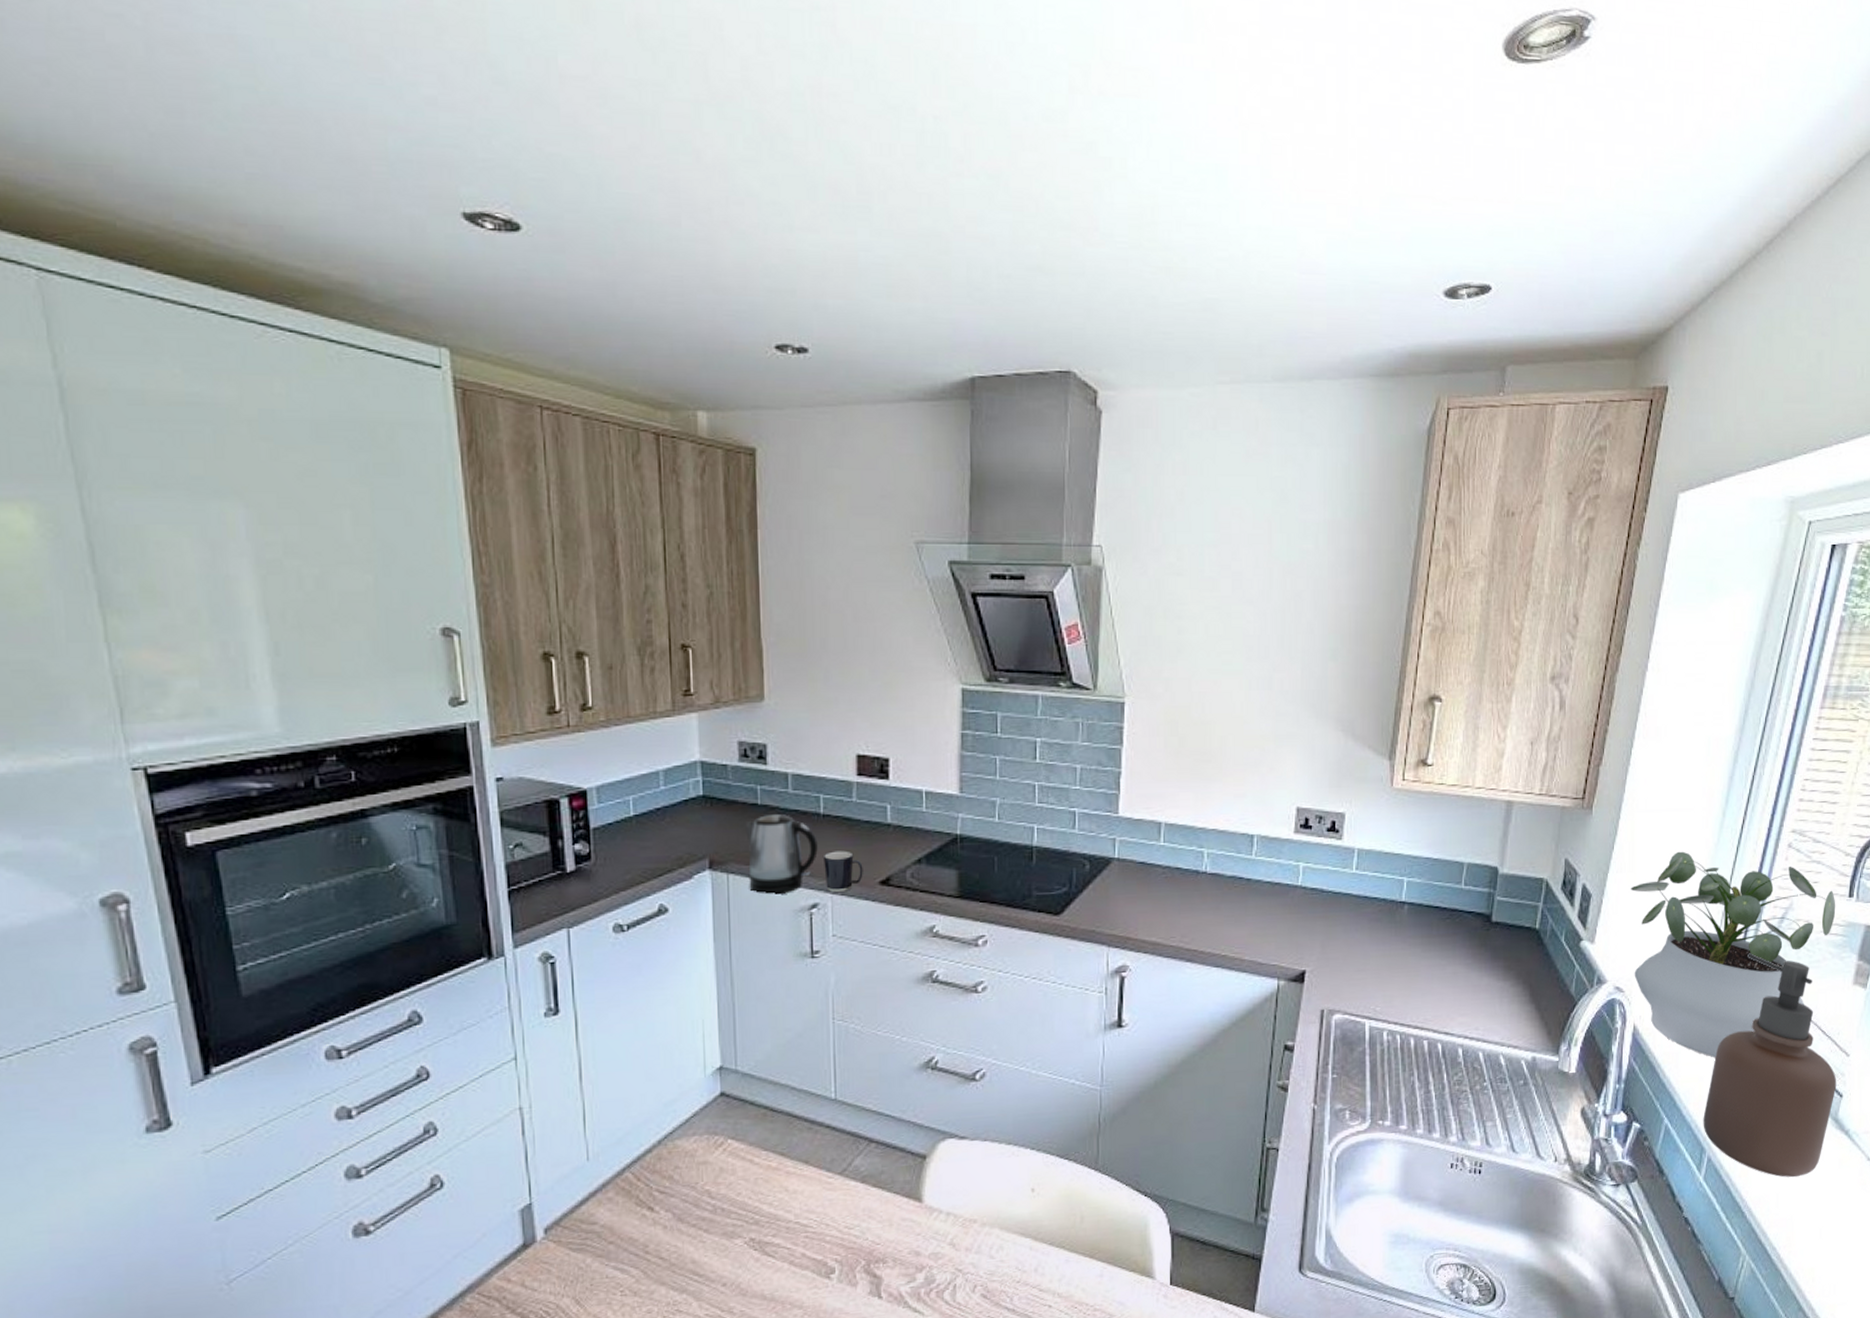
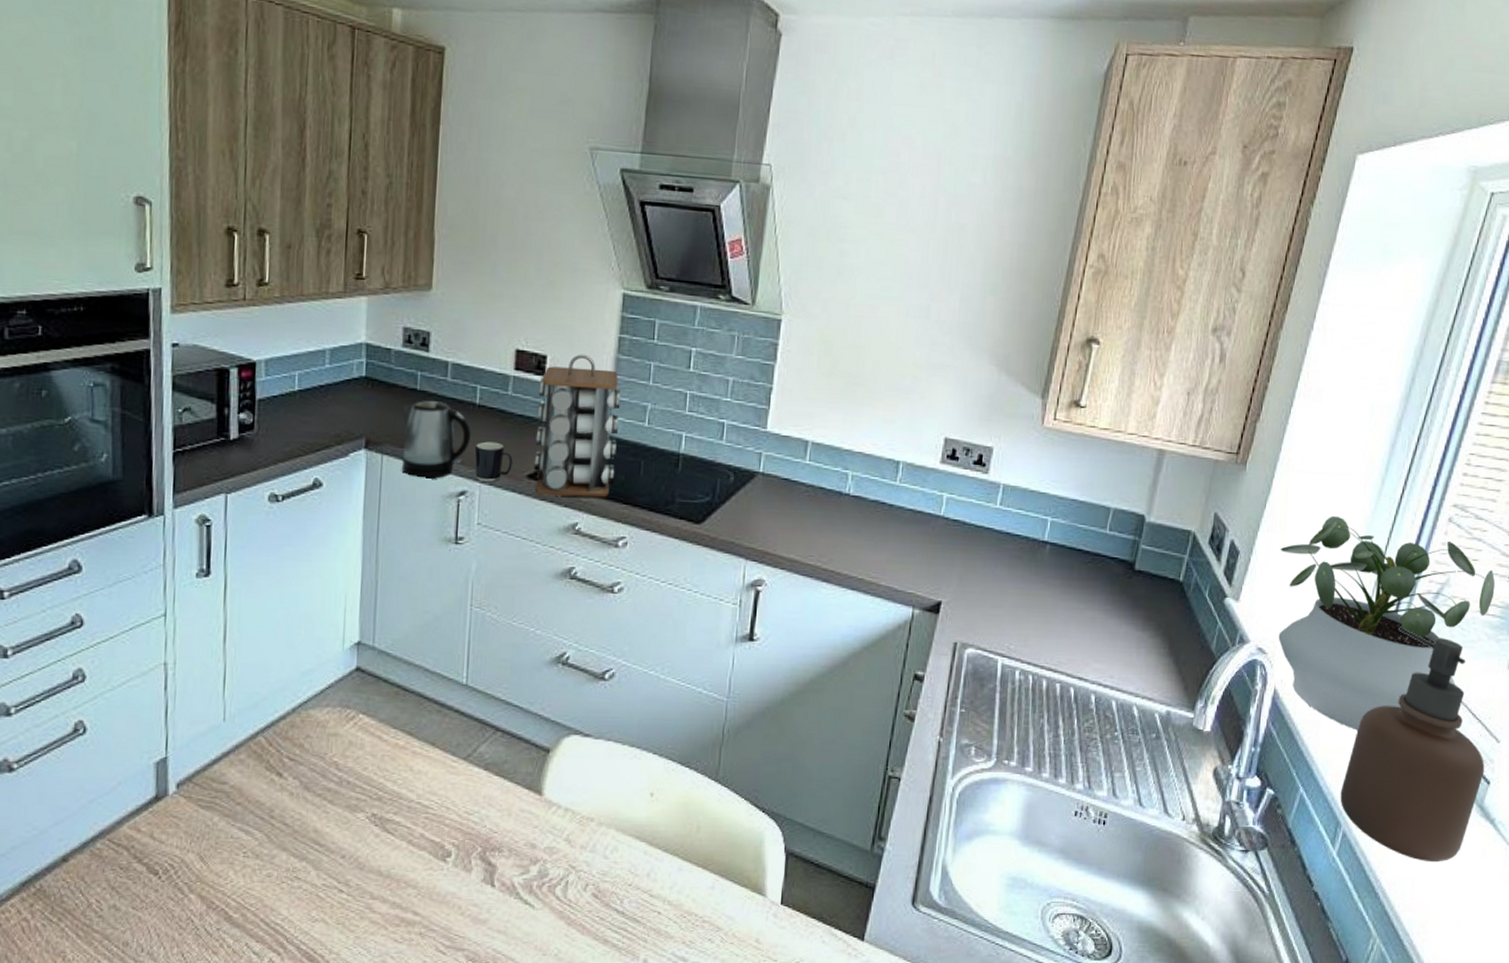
spice rack: none [883,754,969,901] -> present [534,354,621,498]

